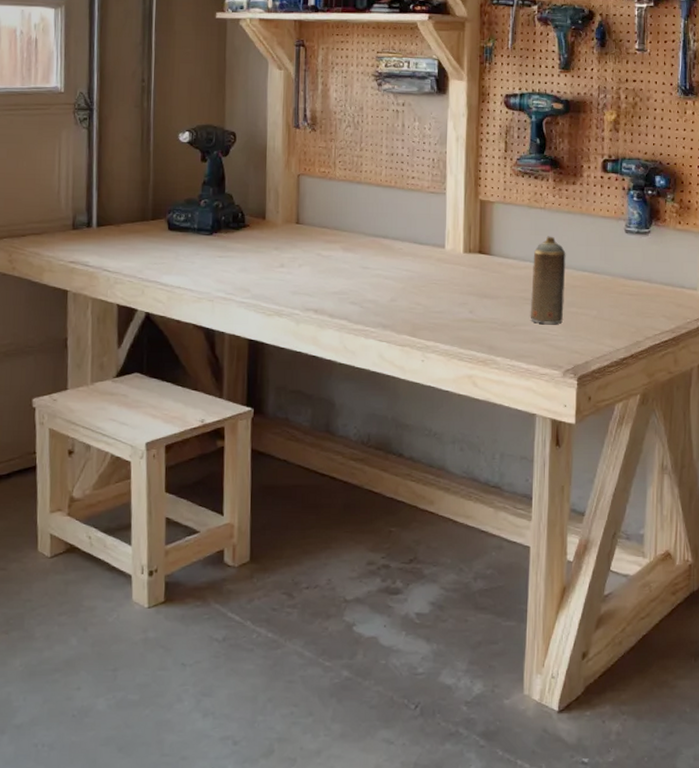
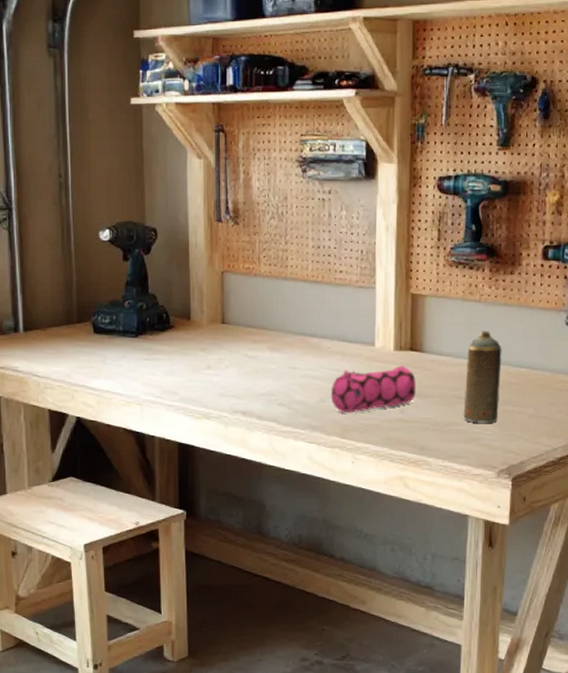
pencil case: none [401,267,484,313] -> present [330,365,416,413]

